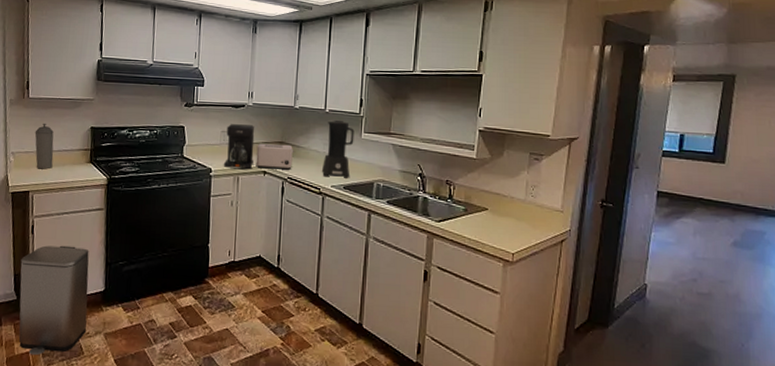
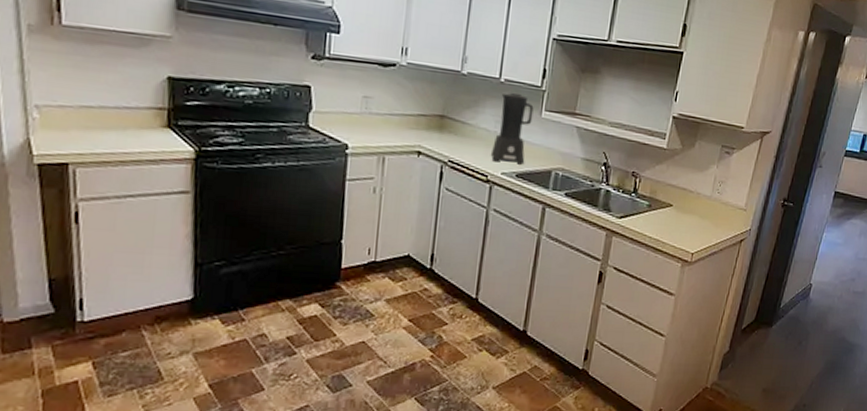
pedal bin: present [18,245,89,356] -> none [58,240,169,385]
canister: present [34,123,54,170] -> none [74,64,108,134]
coffee maker: present [223,124,255,169] -> none [364,87,409,148]
toaster: present [256,143,295,170] -> none [407,115,460,151]

